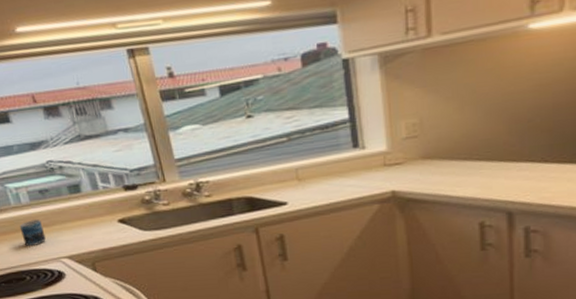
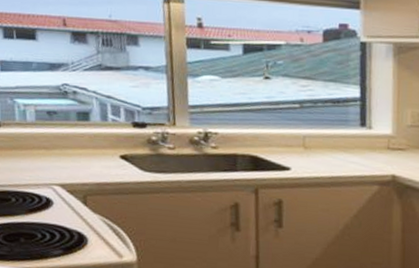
mug: present [19,219,46,247] -> none [18,139,43,168]

